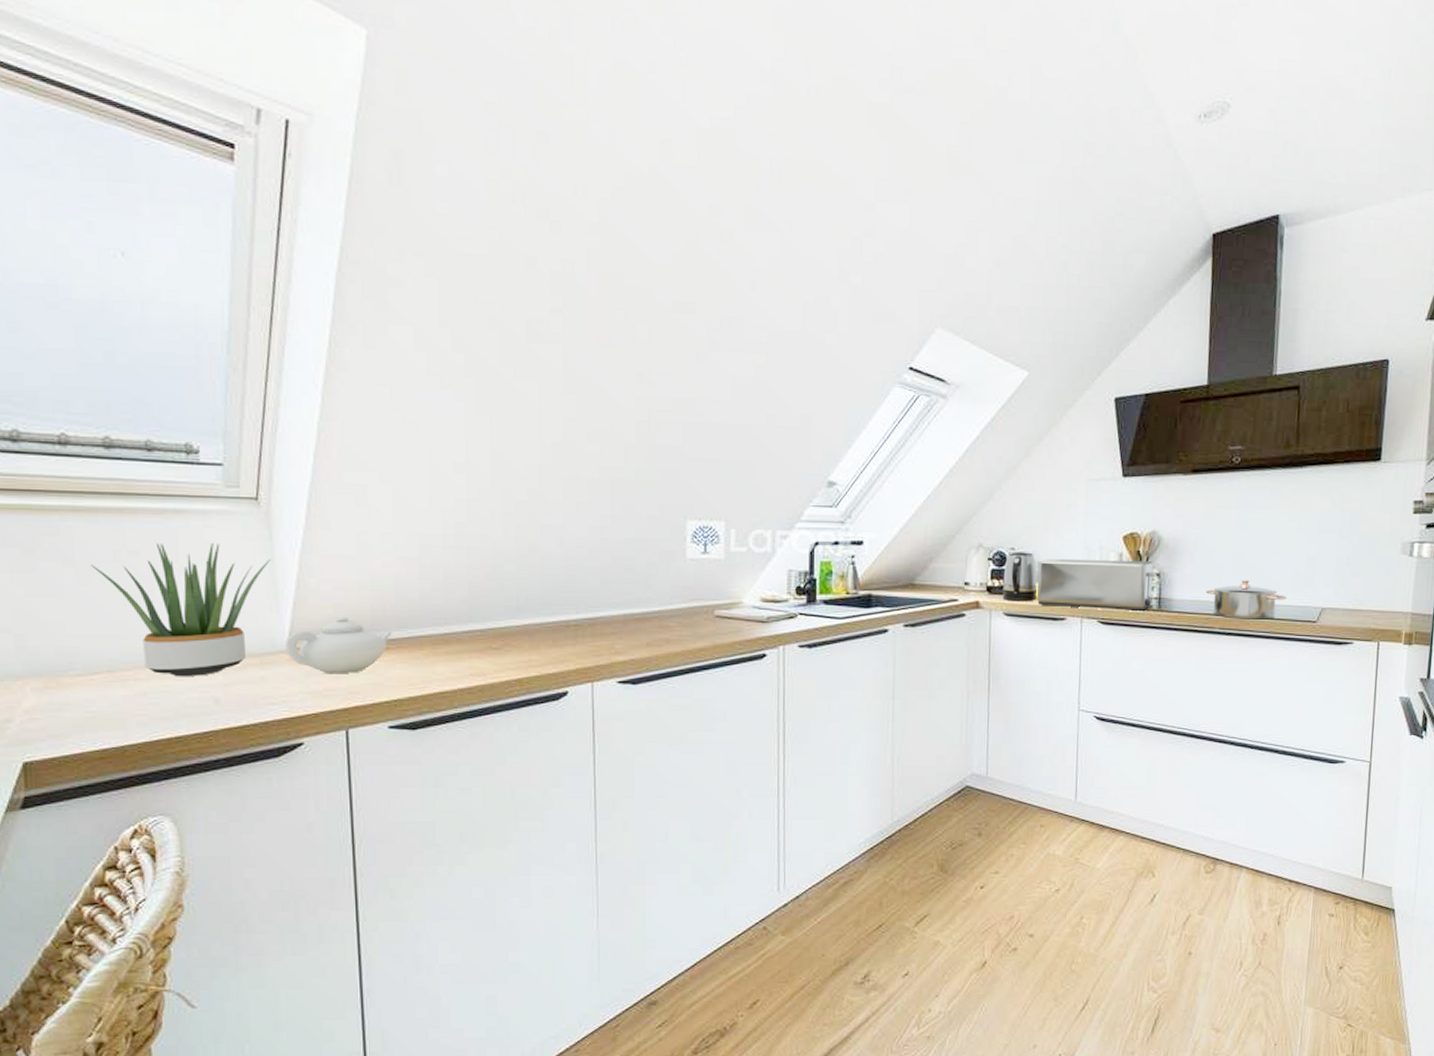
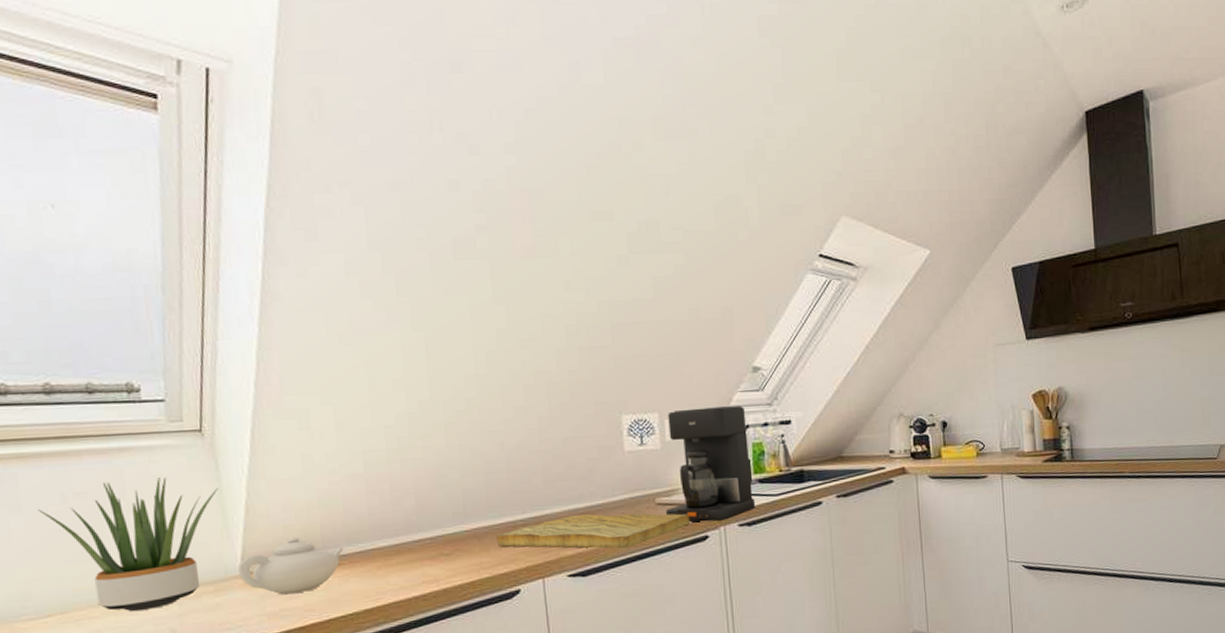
cutting board: none [548,620,749,660] -> present [496,513,691,549]
coffee maker: none [723,520,817,641] -> present [665,406,755,522]
kettle: present [1002,552,1038,602] -> none [925,417,959,464]
toaster: present [1036,558,1156,612] -> none [956,415,1066,467]
cooking pot: present [1205,579,1287,621] -> none [1113,424,1188,463]

